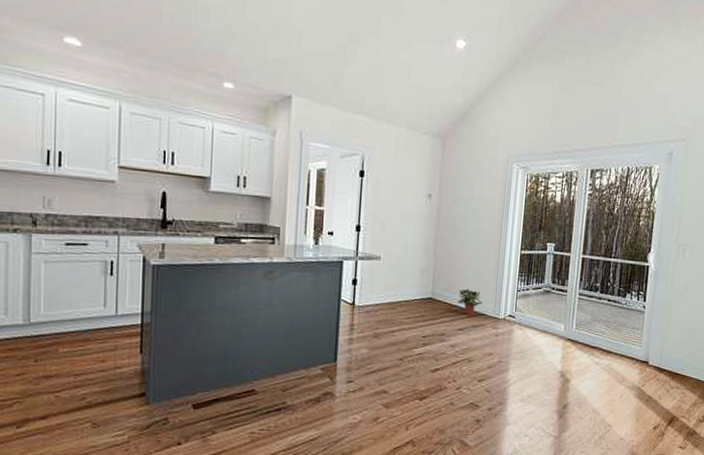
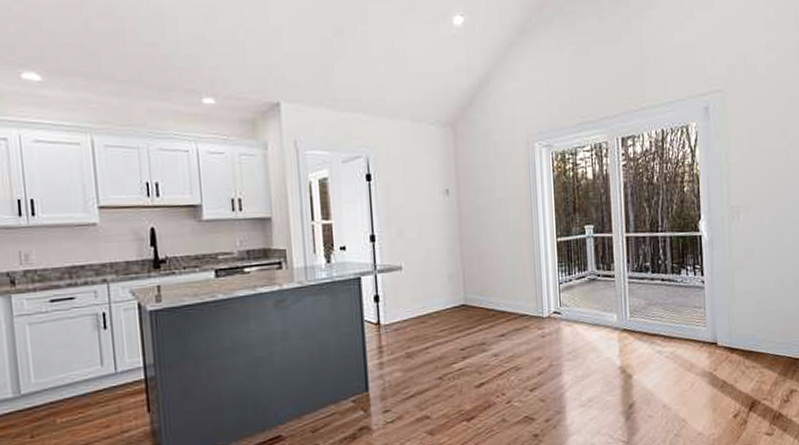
potted plant: present [458,289,484,315] -> none [494,289,524,318]

